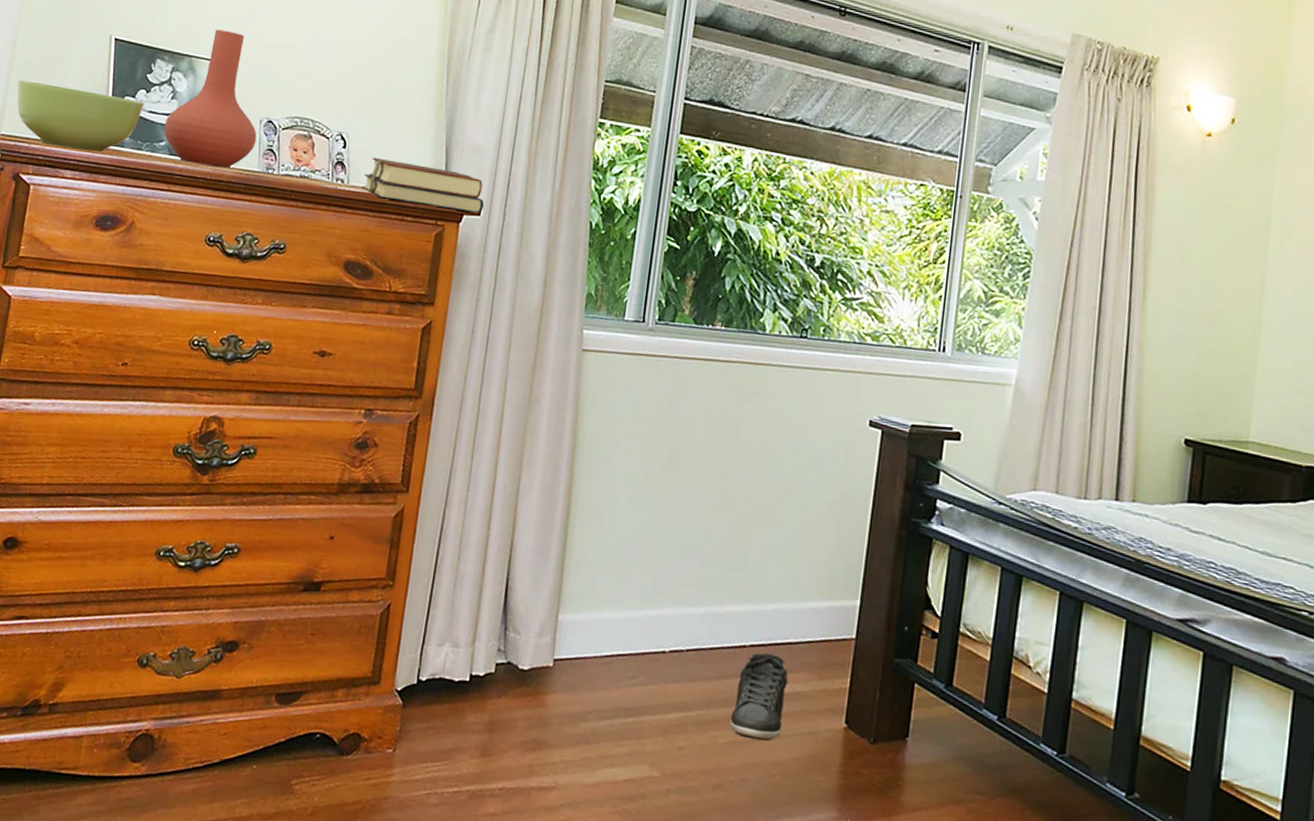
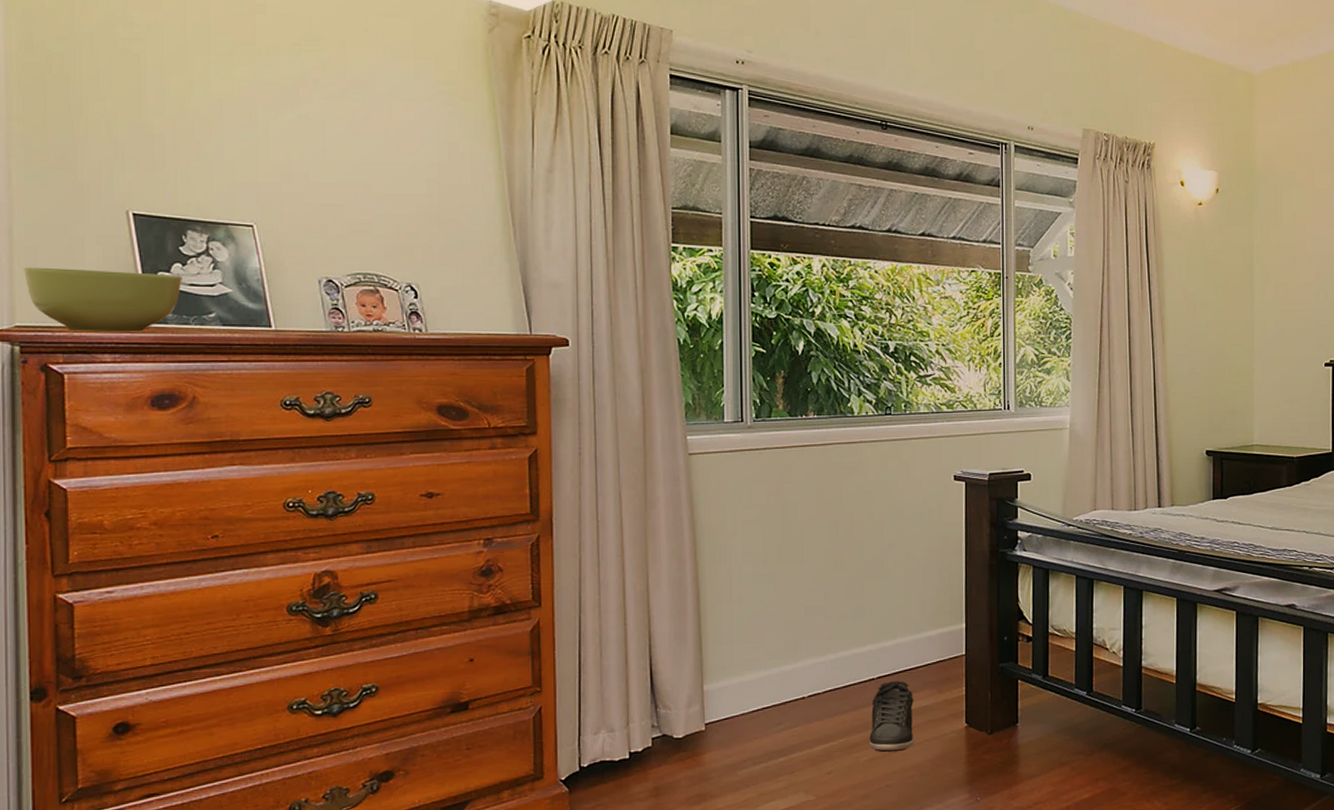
vase: present [164,29,257,169] -> none [210,194,319,332]
books: present [362,157,484,214] -> none [442,303,571,345]

